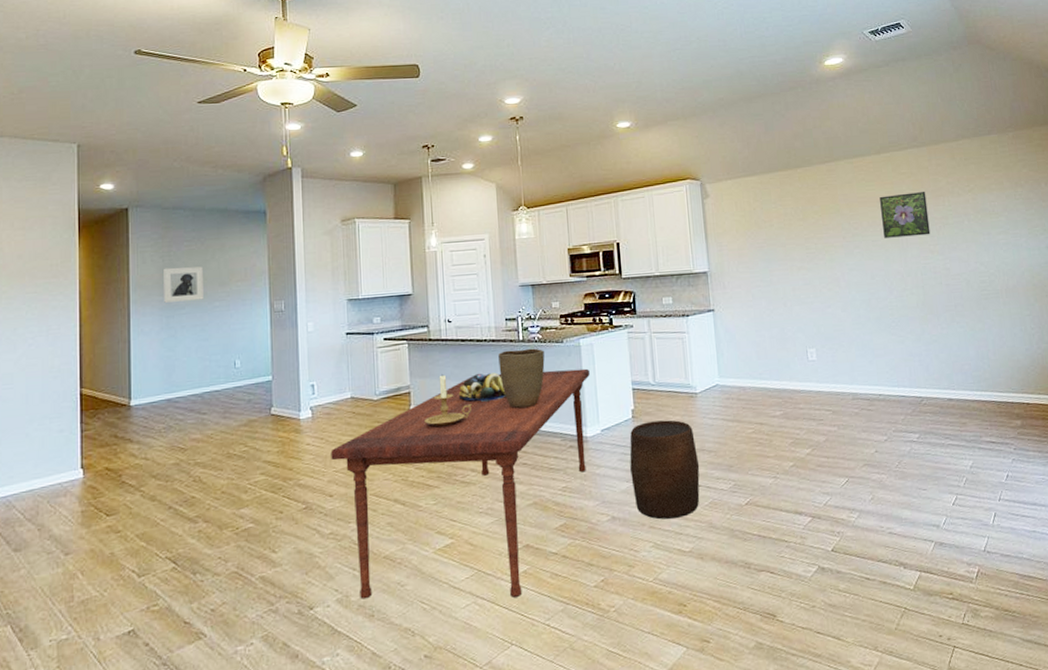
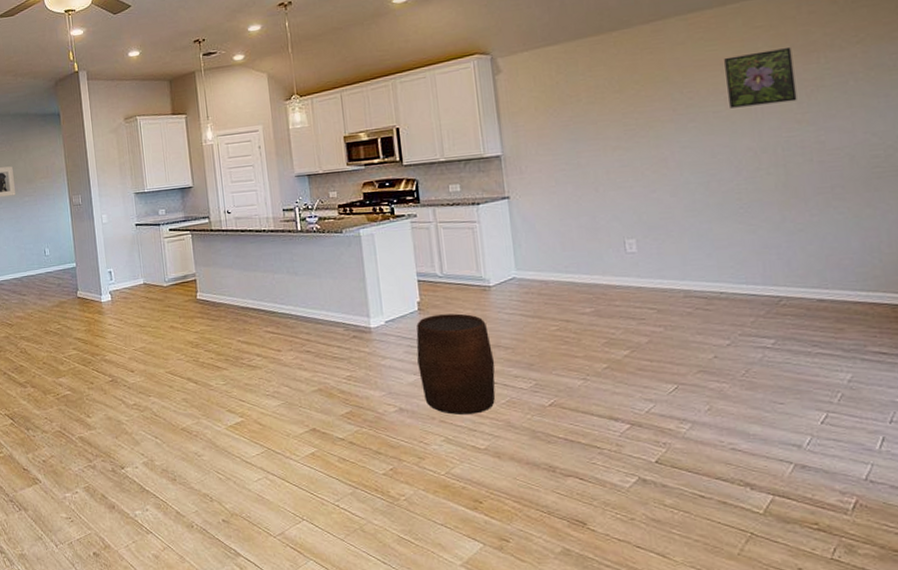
dining table: present [330,368,590,599] -> none [129,259,372,476]
candle holder: present [423,373,472,426] -> none [210,262,255,312]
fruit bowl: present [458,372,506,402] -> none [241,262,287,290]
vase: present [498,348,545,409] -> none [277,238,325,298]

